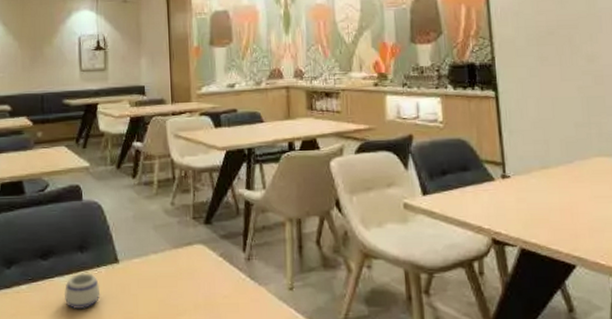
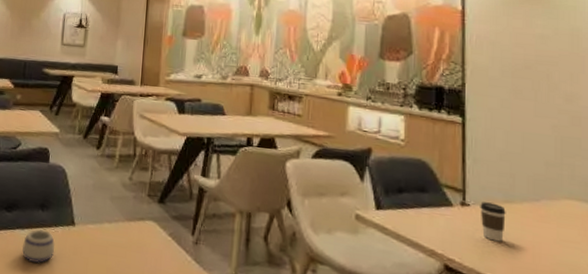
coffee cup: none [519,171,544,208] -> present [480,202,506,242]

